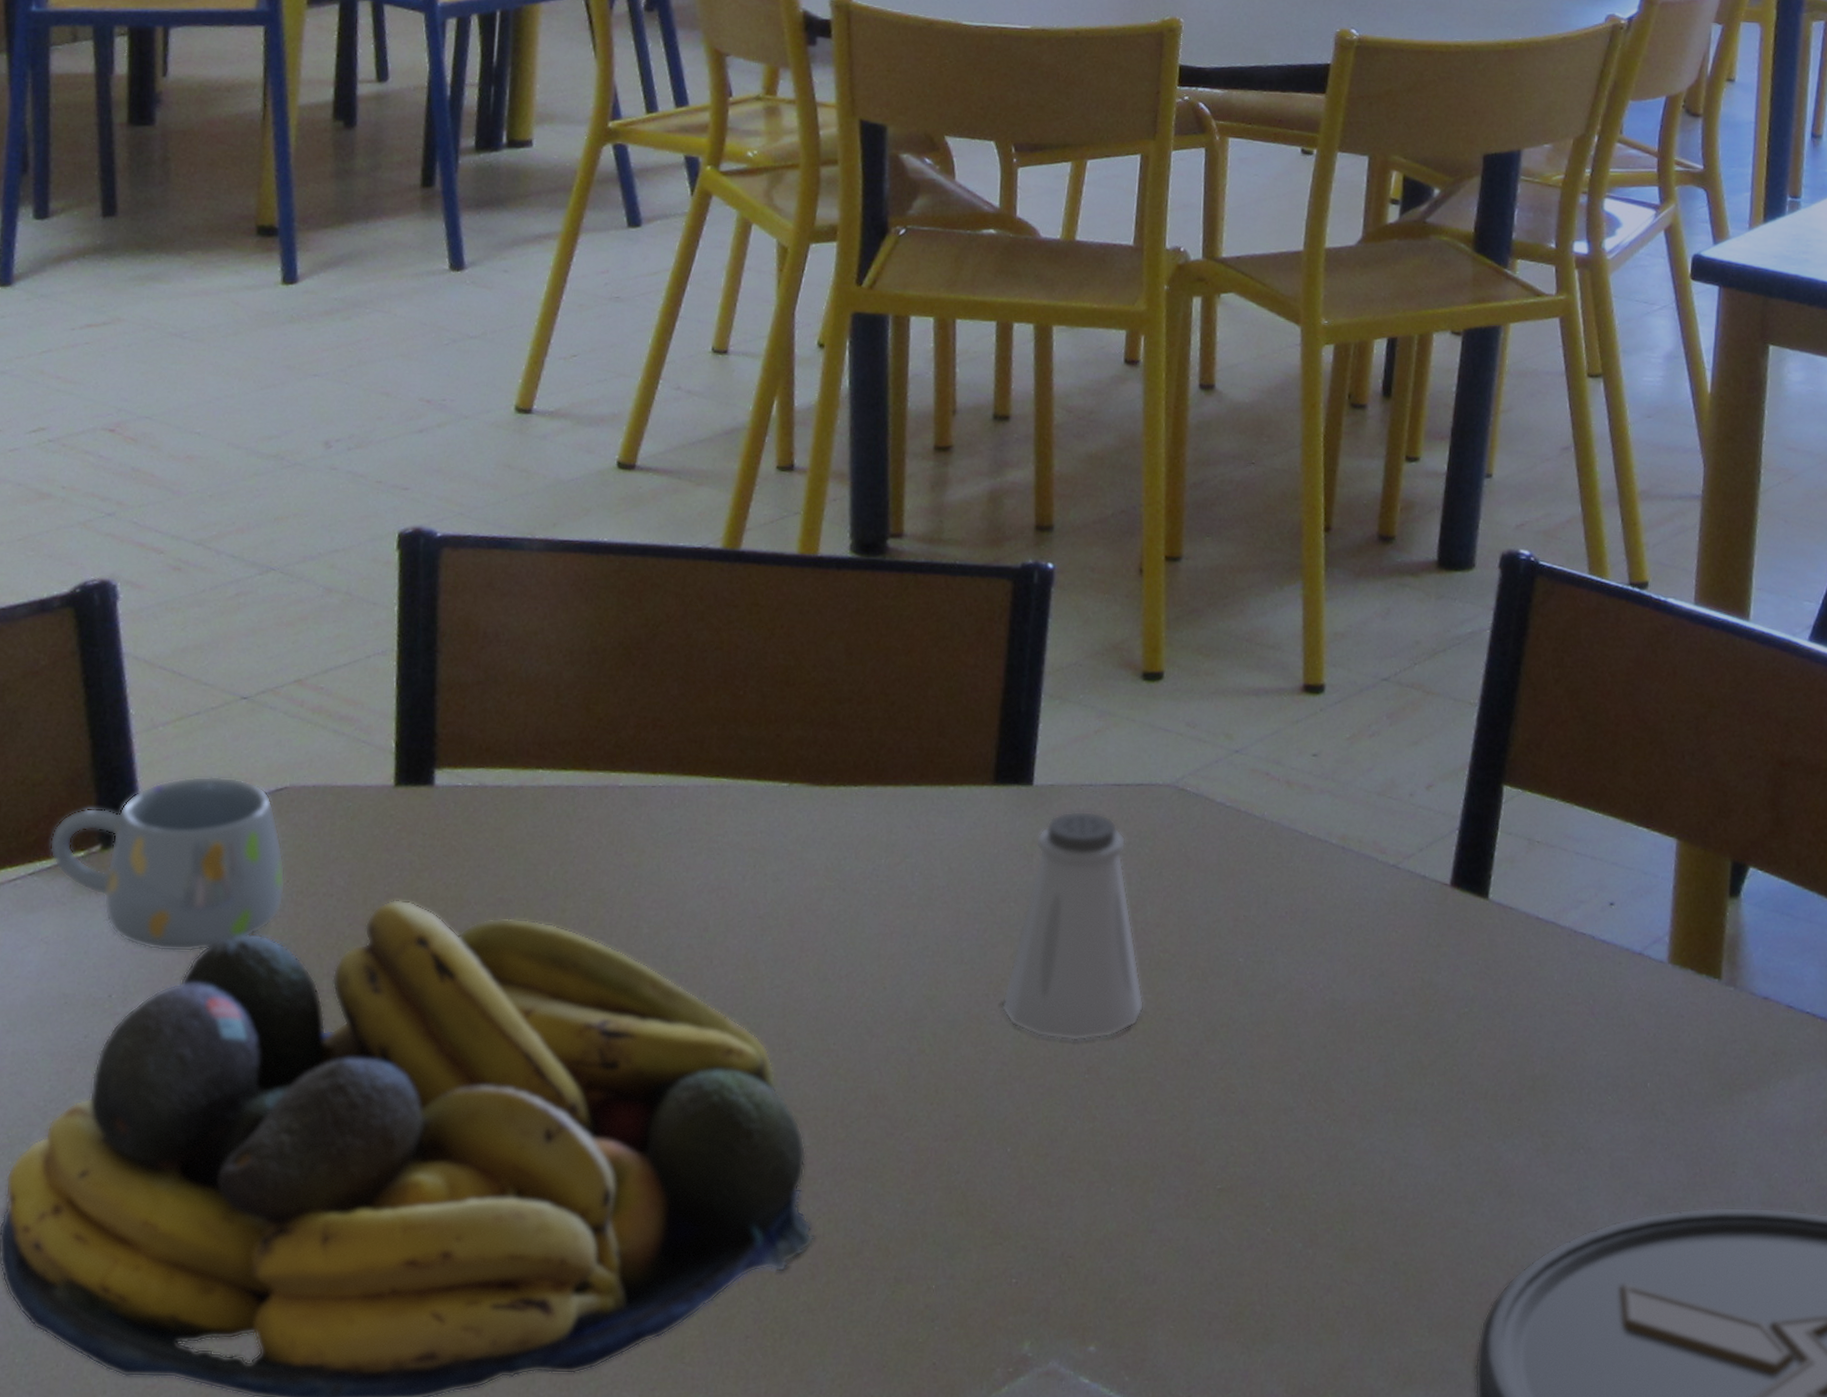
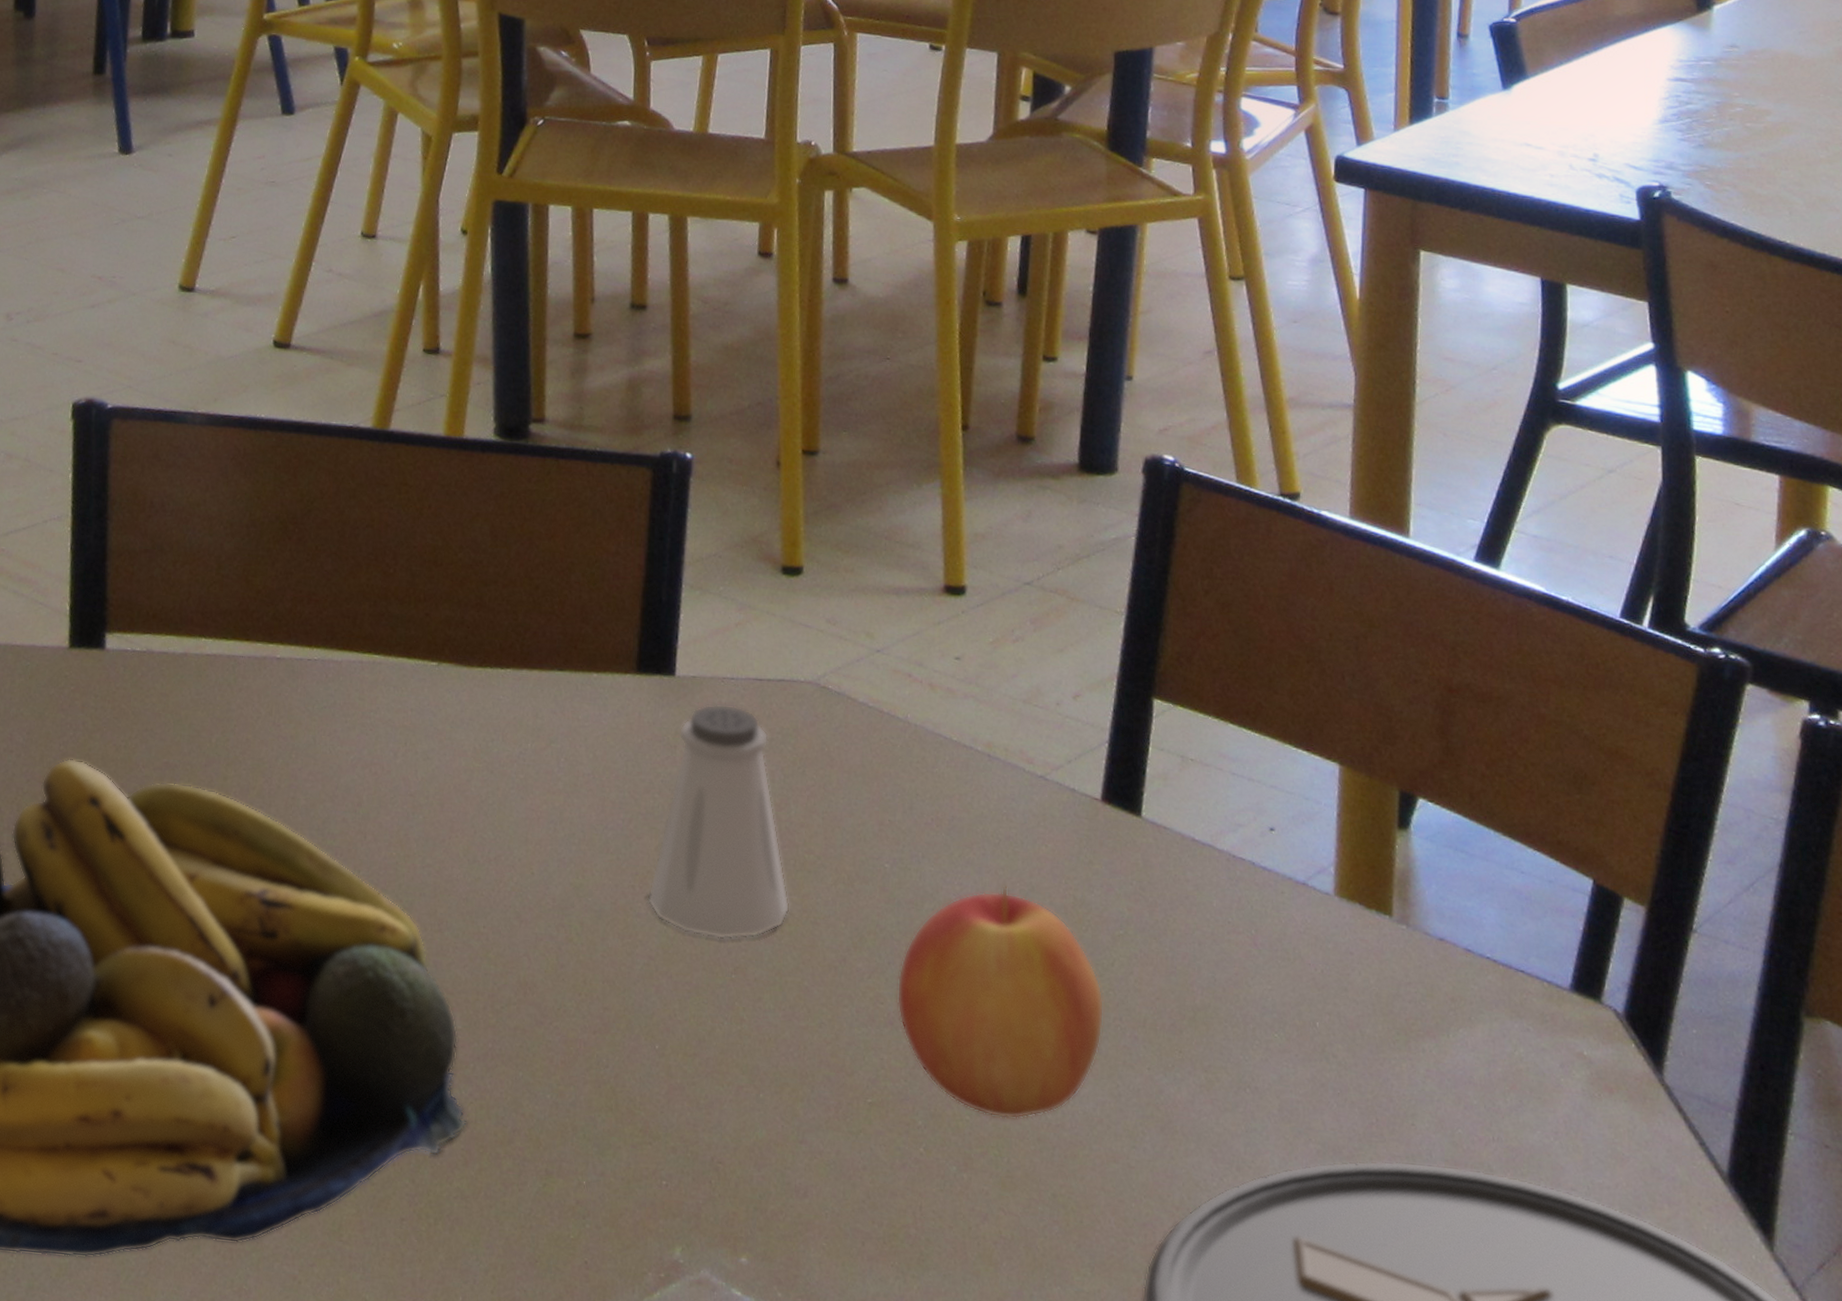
apple: none [1247,973,1449,1194] -> present [896,886,1105,1120]

